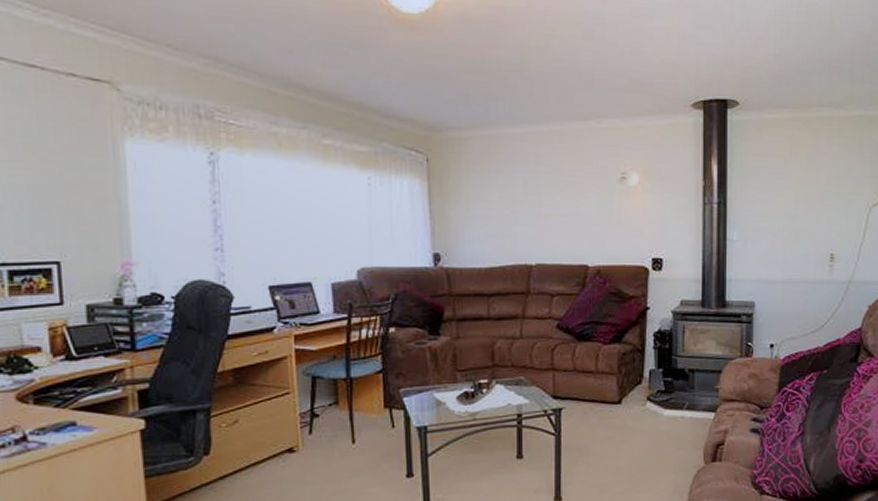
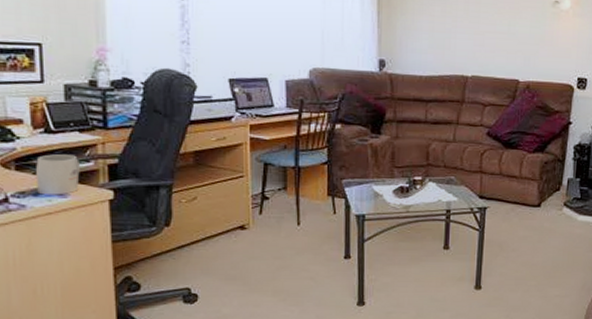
mug: none [56,382,107,430] -> present [35,154,80,195]

